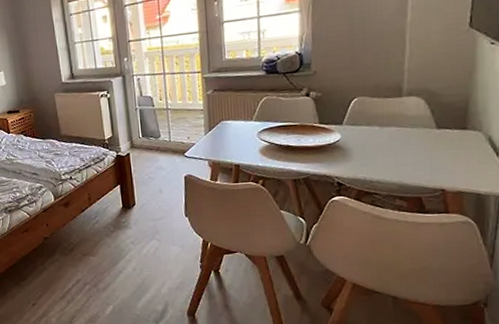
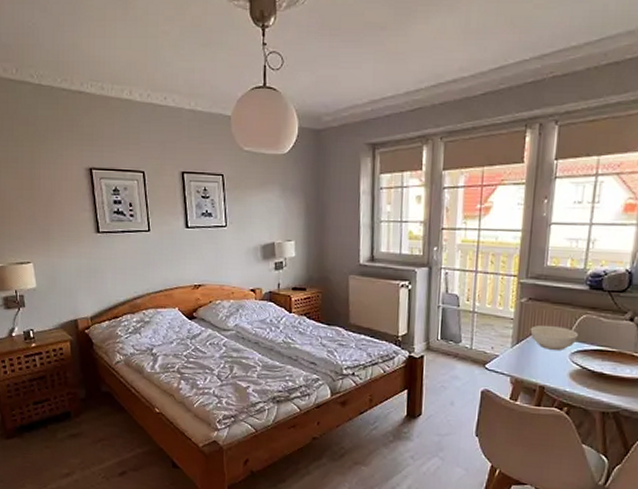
bowl: none [219,110,262,132] -> present [530,325,578,350]

